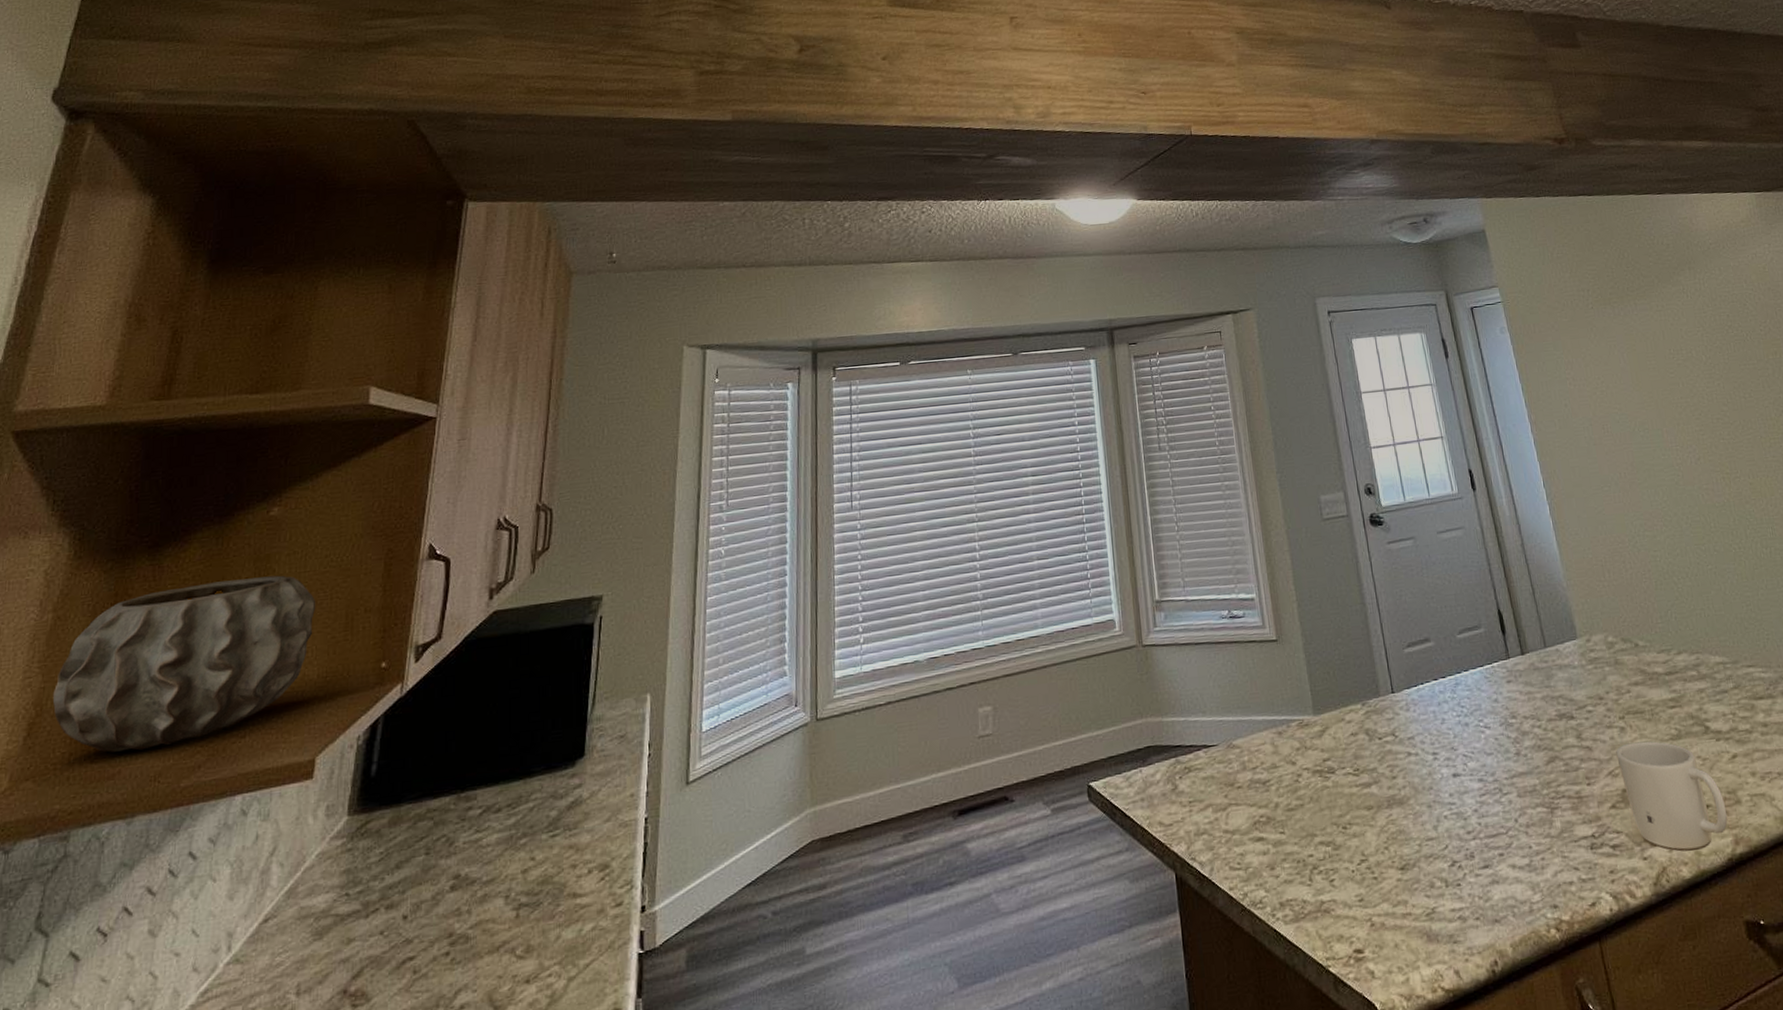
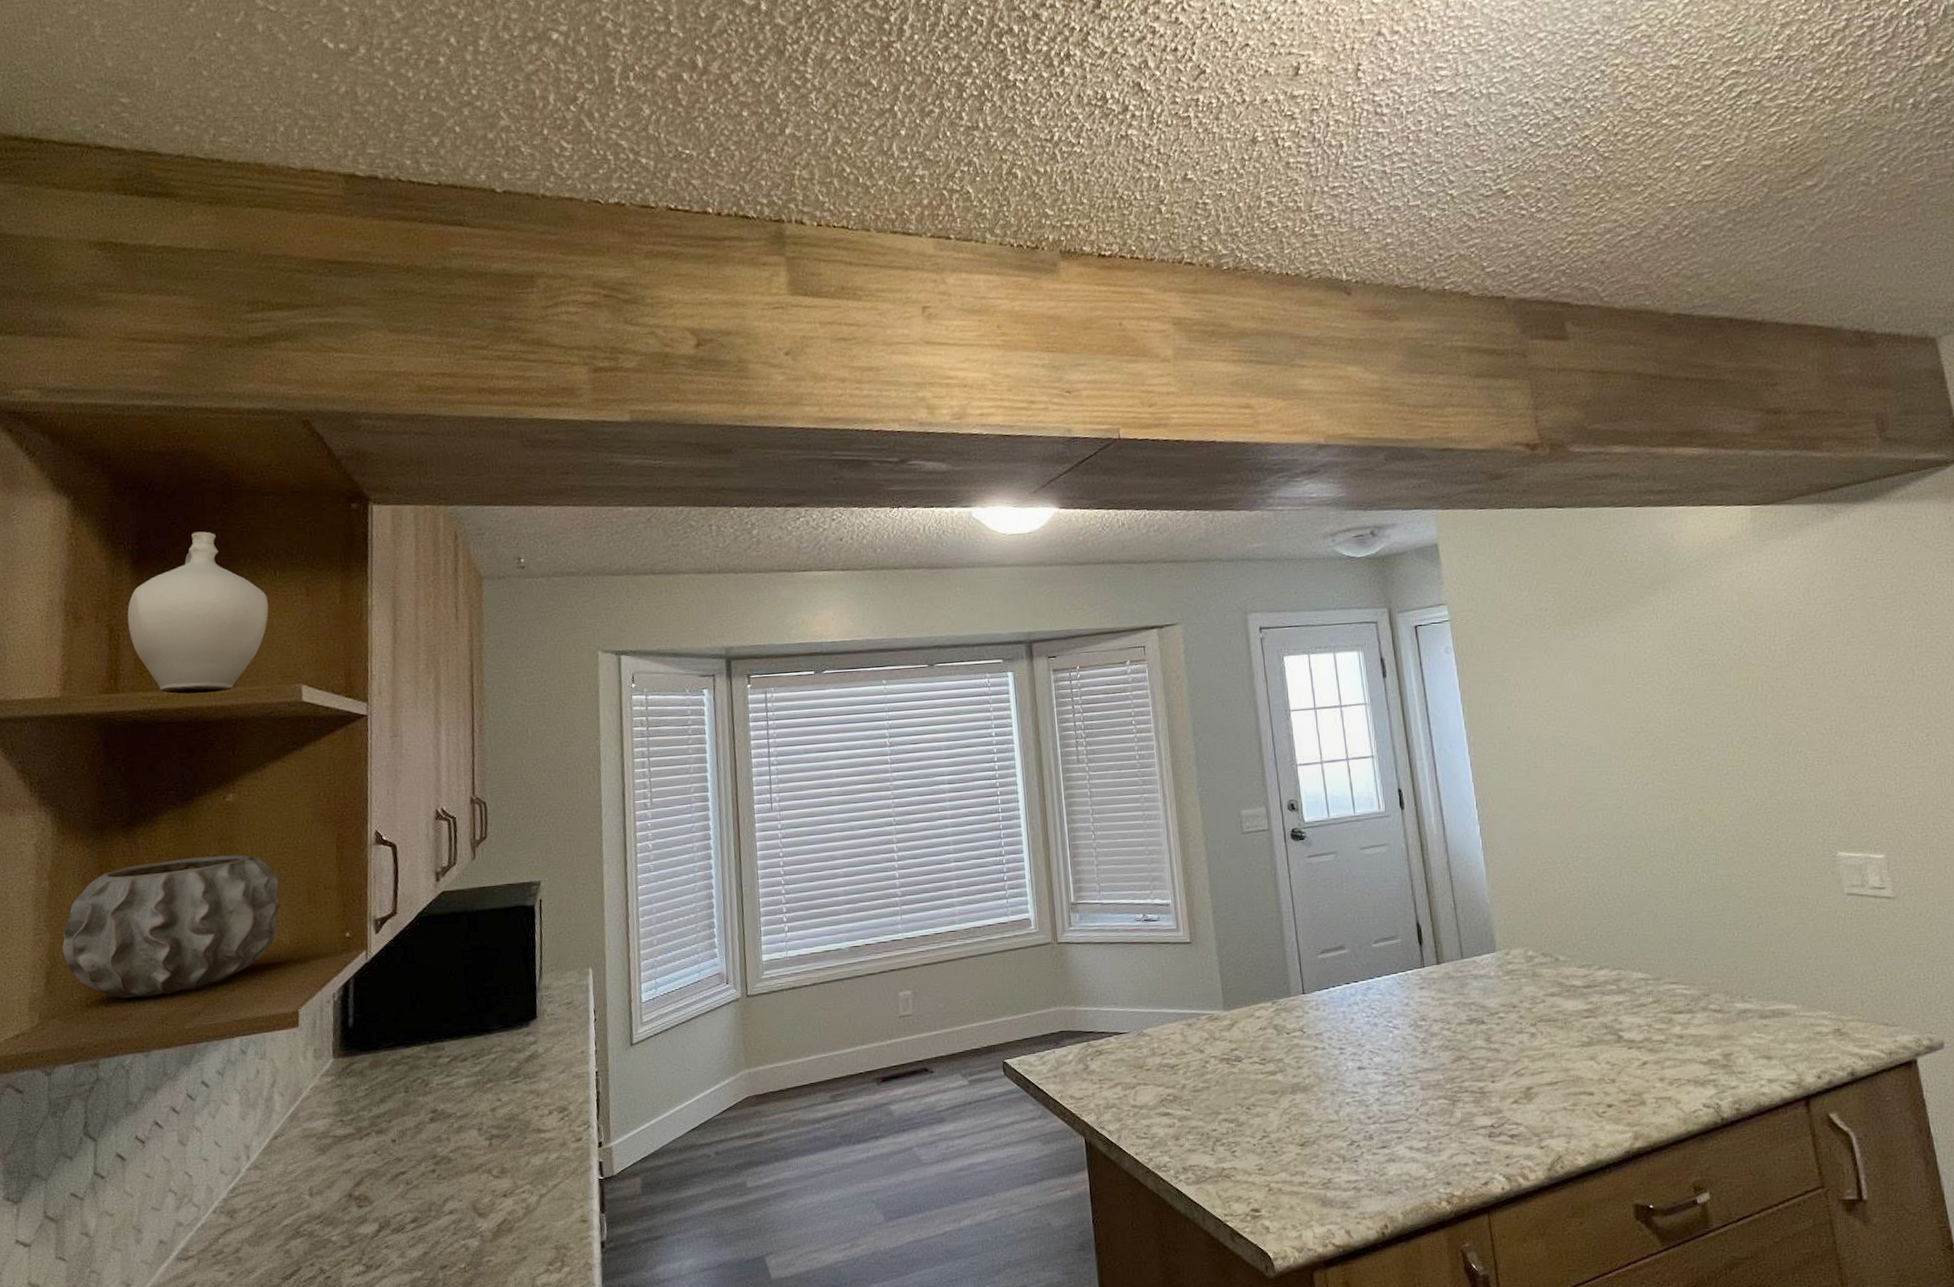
ceramic jug: none [193,229,347,399] -> present [127,531,269,695]
mug: present [1616,741,1728,852] -> none [1524,1046,1630,1144]

